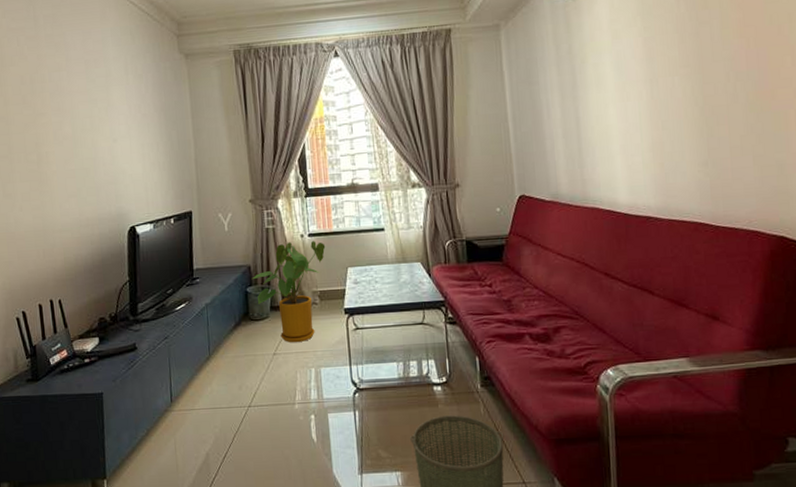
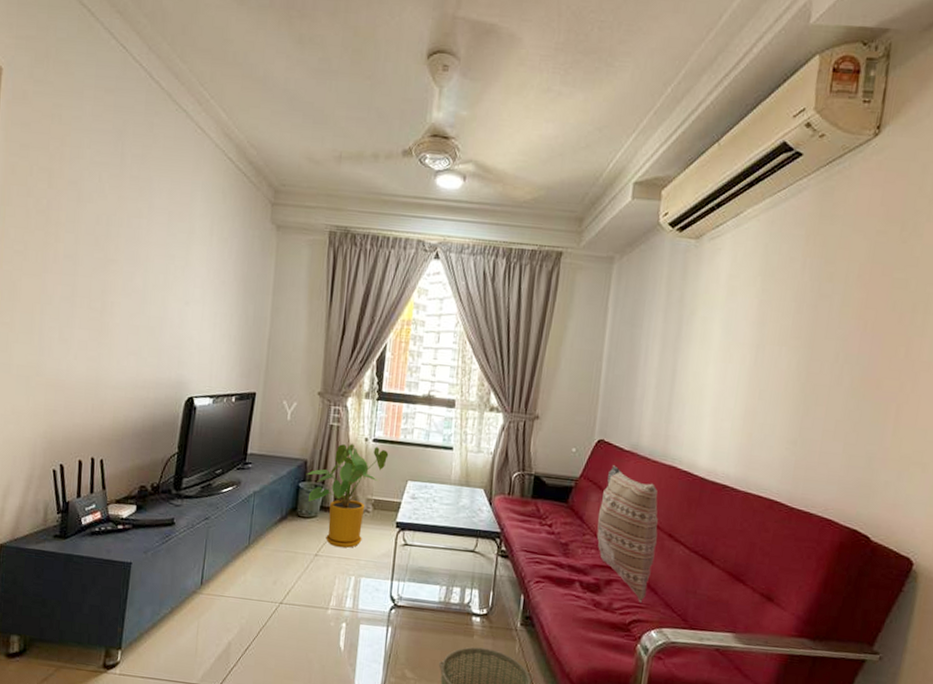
cushion: none [533,217,596,344] -> present [596,465,658,603]

